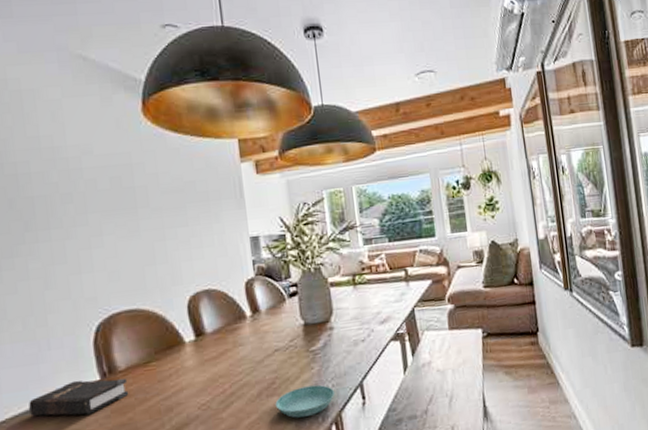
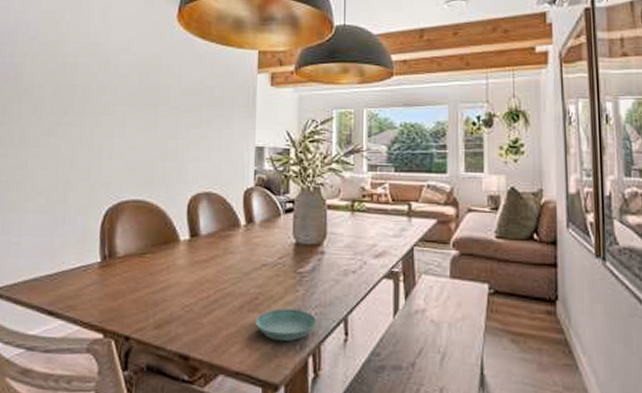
hardback book: present [29,378,129,417] -> none [38,258,124,293]

